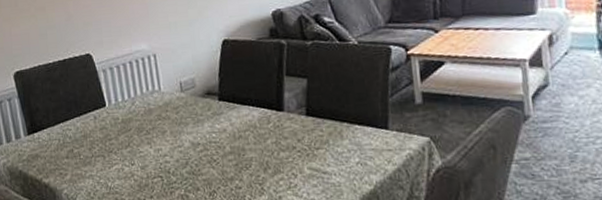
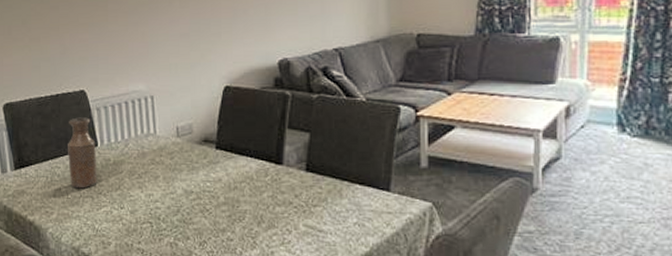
bottle: none [77,79,108,149] -> present [68,117,97,189]

